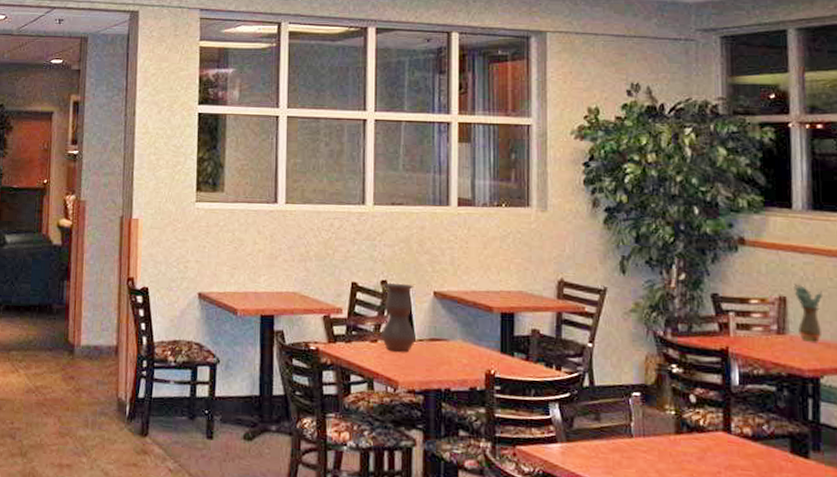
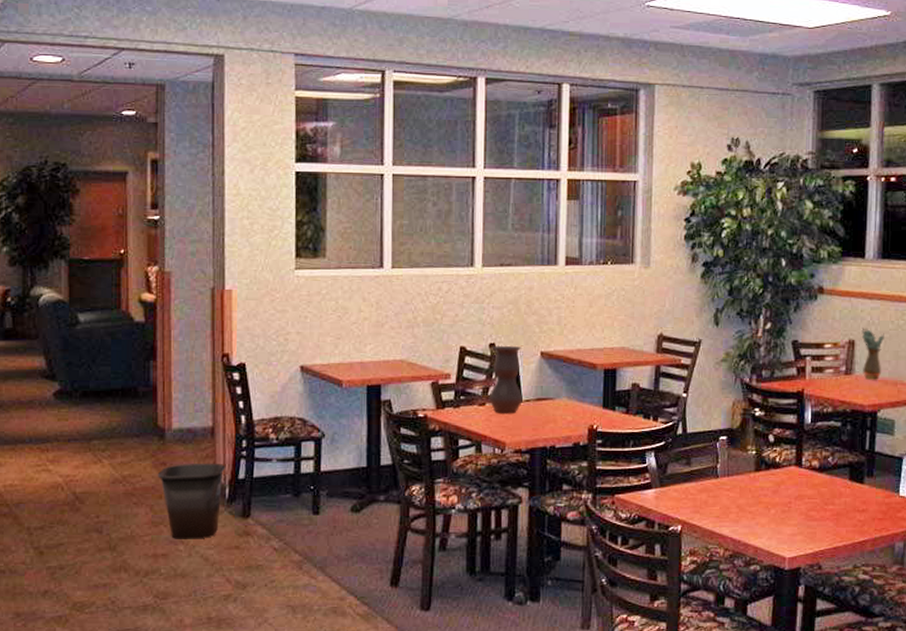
waste bin: none [66,379,128,453] -> present [157,463,226,539]

